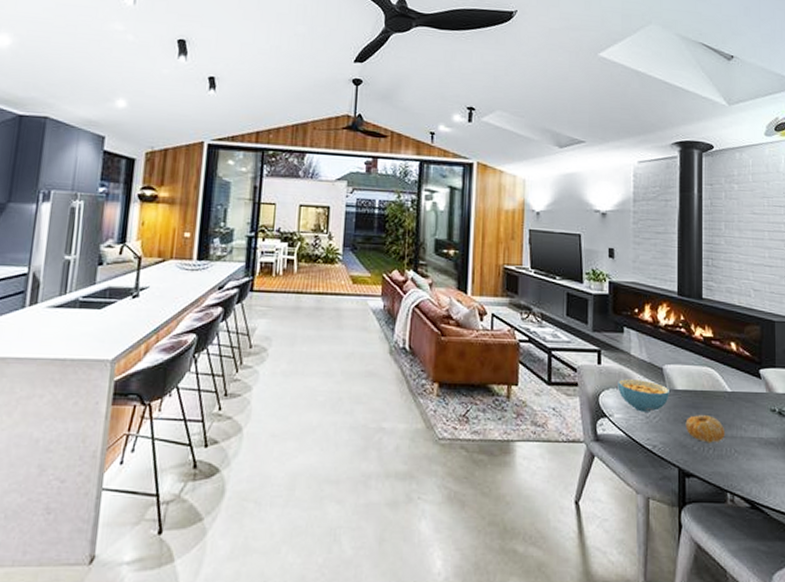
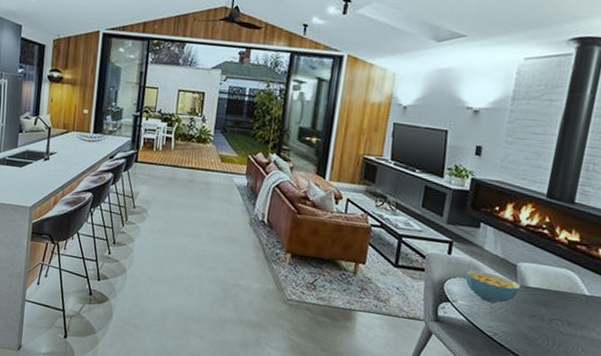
fruit: present [685,415,726,443] -> none [531,312,576,340]

